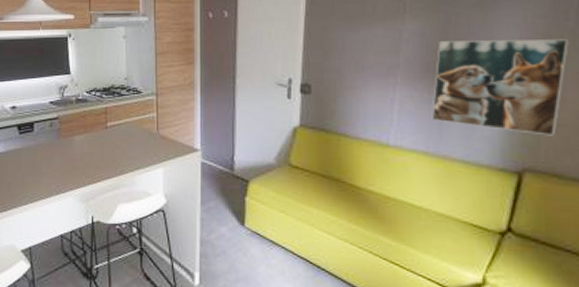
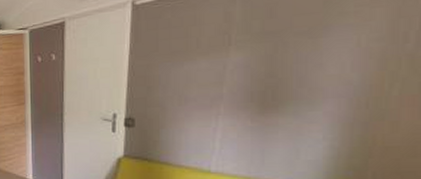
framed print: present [431,39,569,136] -> none [254,61,406,159]

